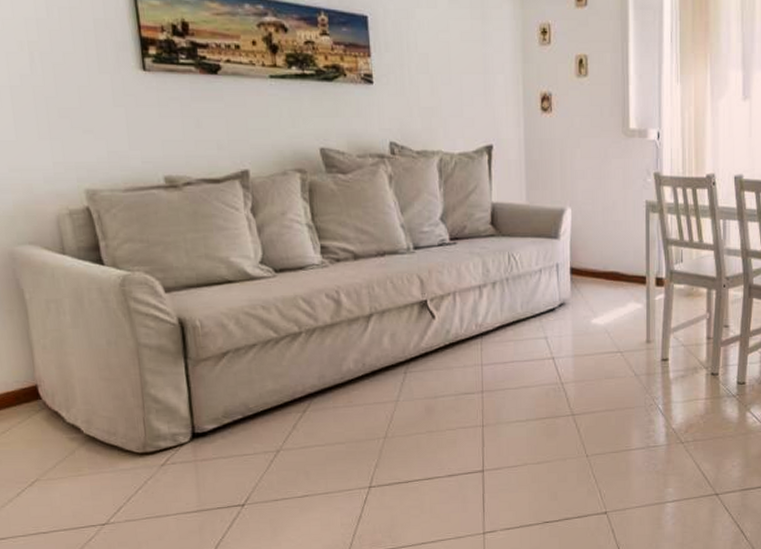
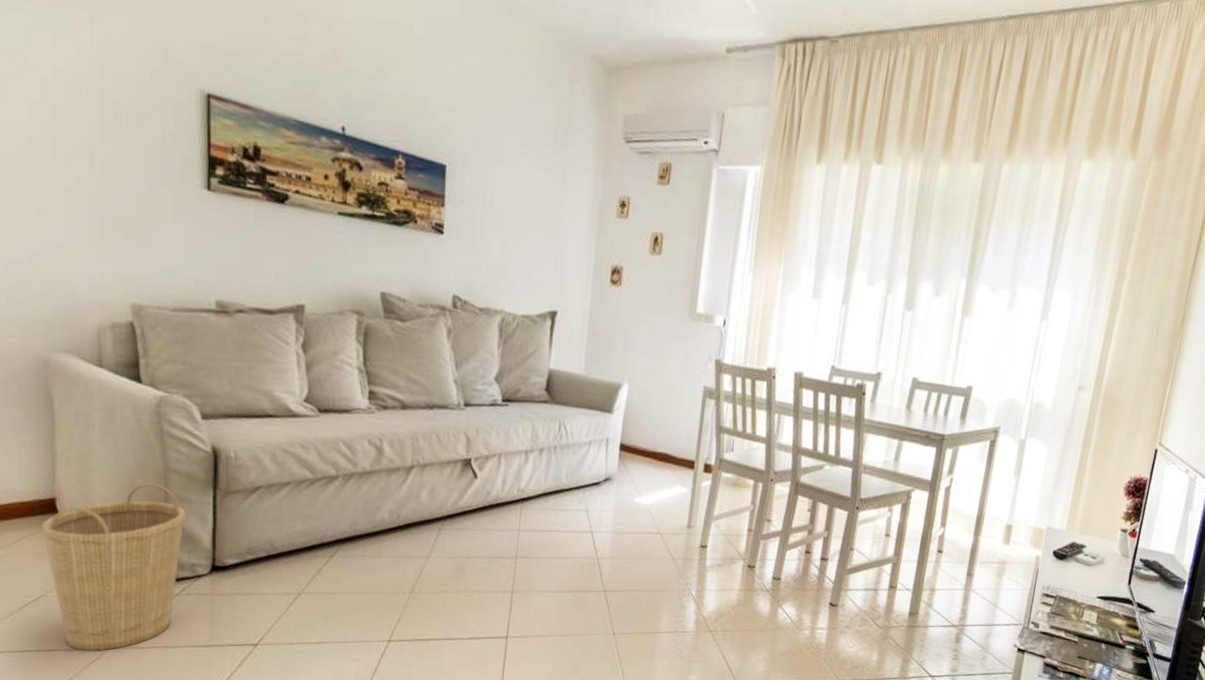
basket: none [27,360,162,529] -> present [40,483,186,651]

